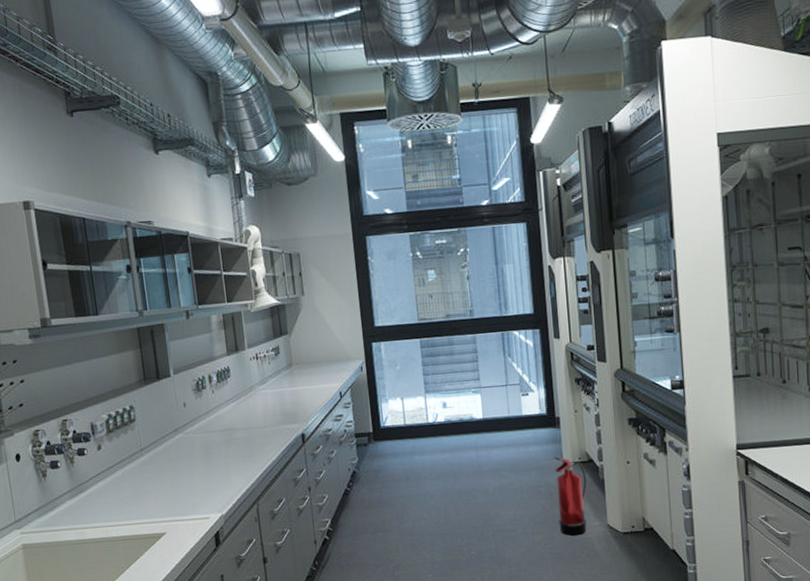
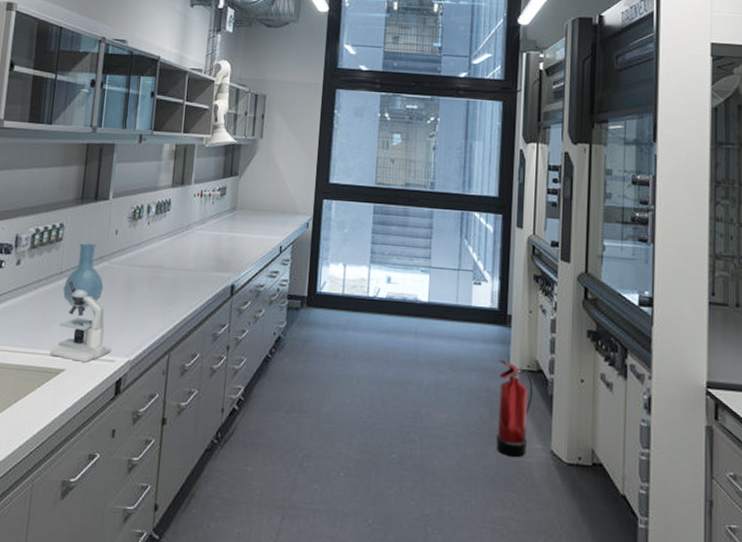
flask: none [147,418,185,477] -> present [63,242,104,307]
microscope: none [149,455,205,524] -> present [50,281,112,362]

